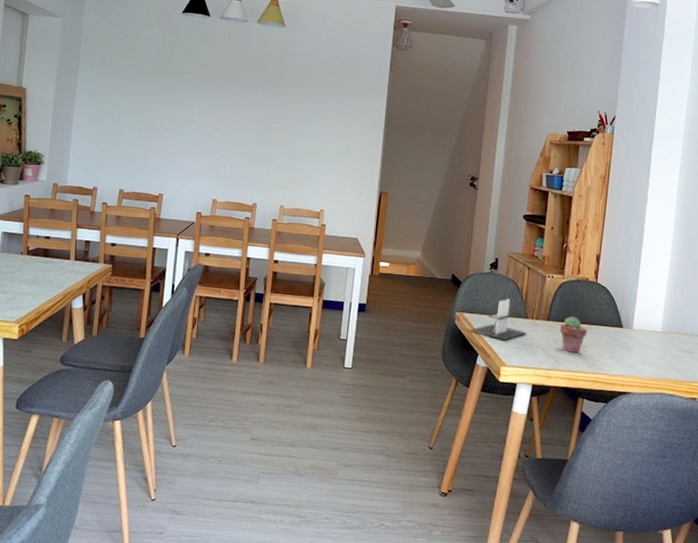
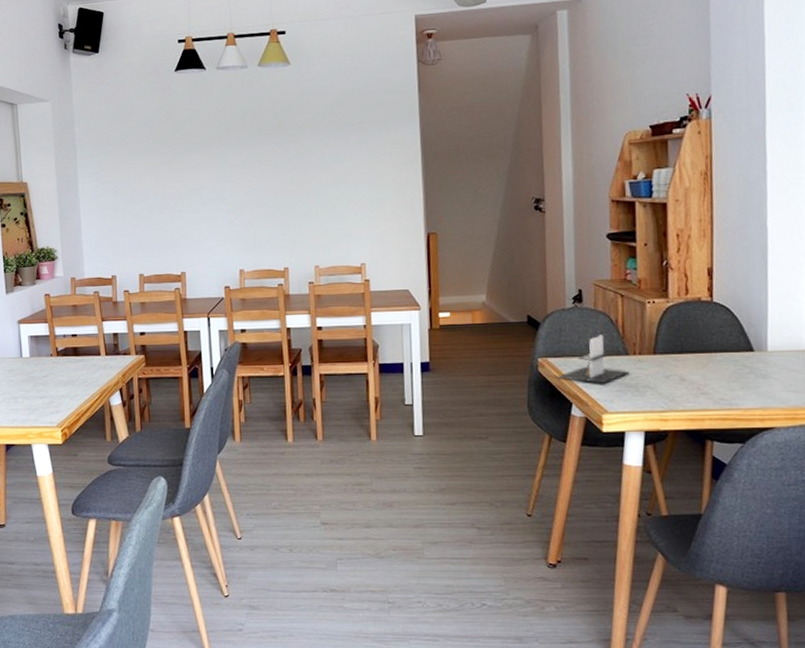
potted succulent: present [559,316,587,353] -> none [670,346,708,388]

